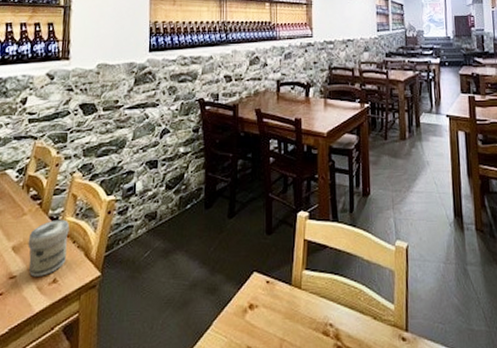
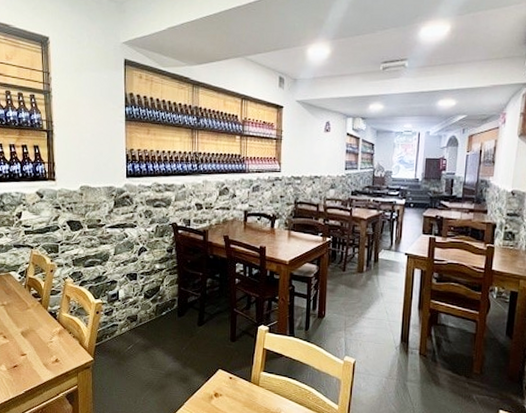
jar: present [28,219,70,277] -> none [33,314,66,356]

